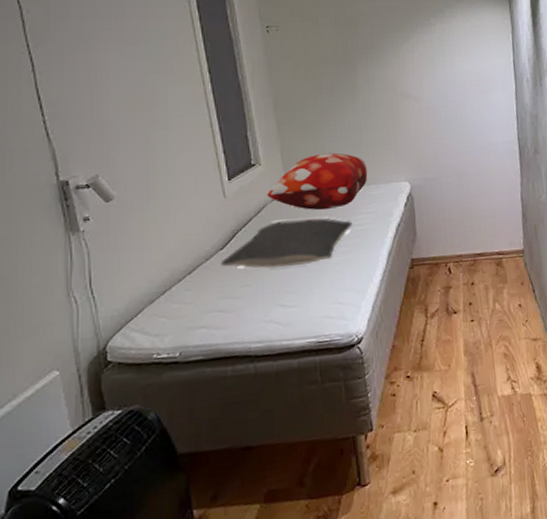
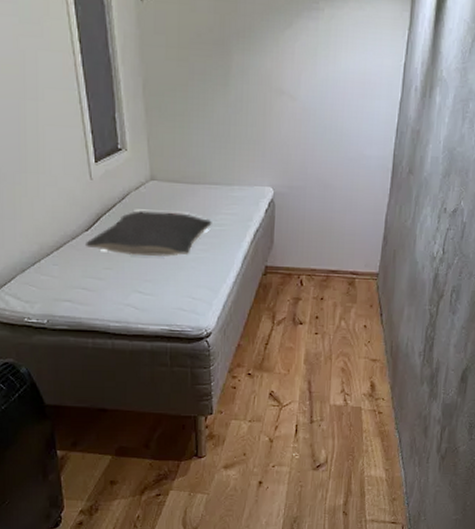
decorative pillow: present [267,152,368,210] -> none [131,145,232,205]

